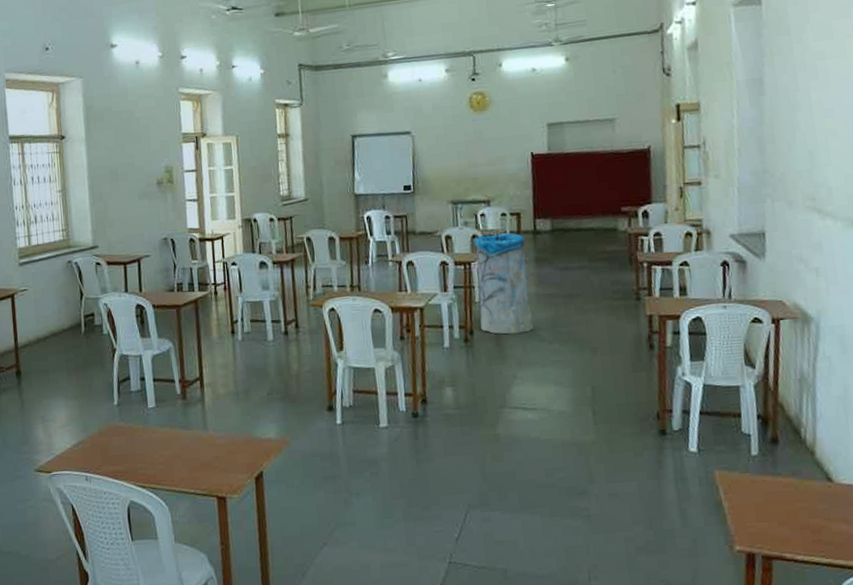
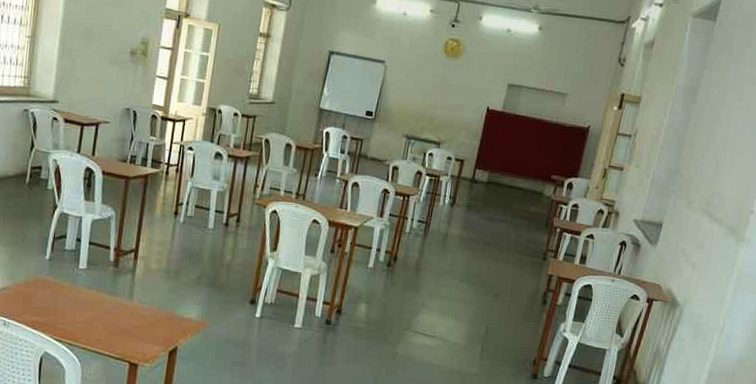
trash can: present [473,232,533,334] -> none [404,173,463,269]

